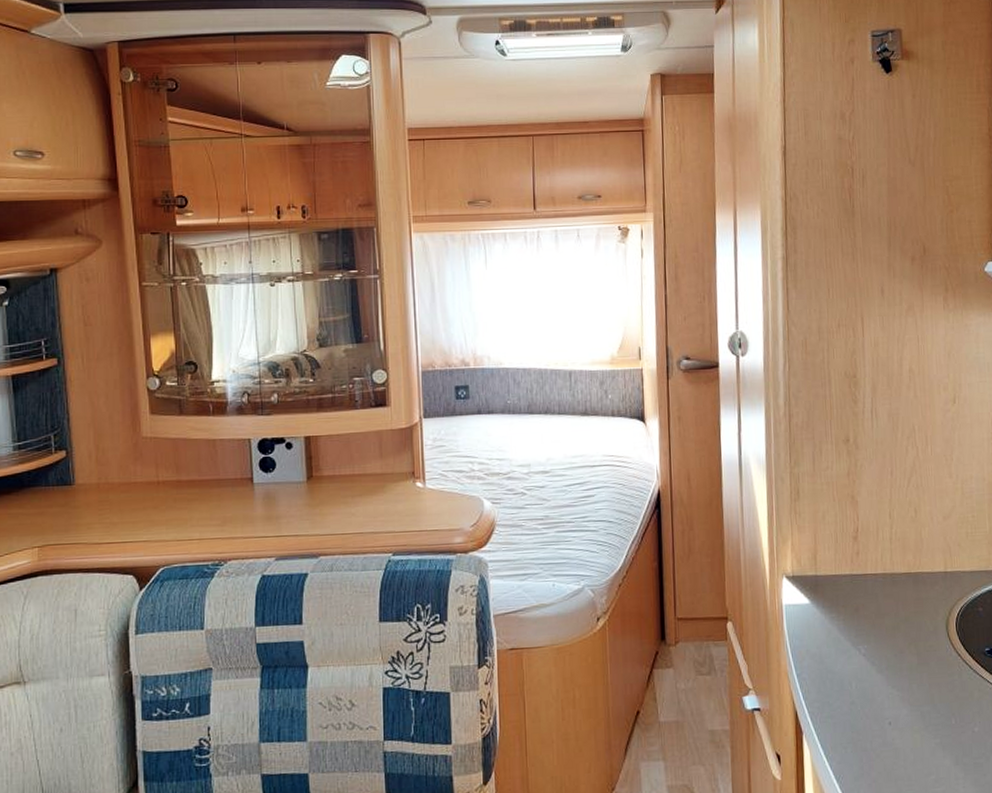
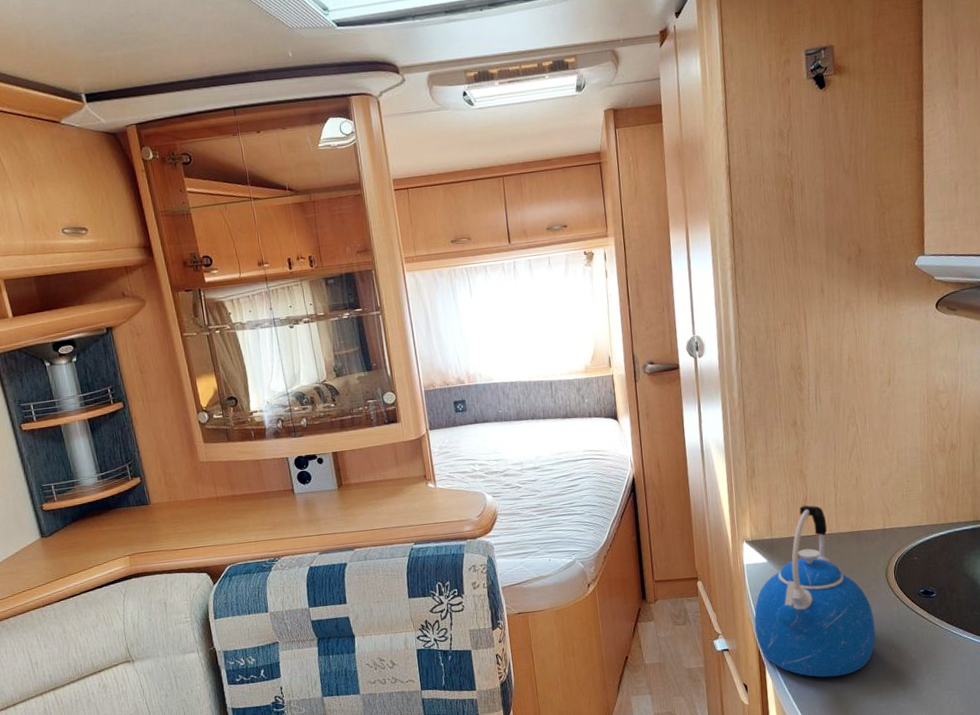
kettle: none [791,538,934,751] -> present [754,505,876,678]

